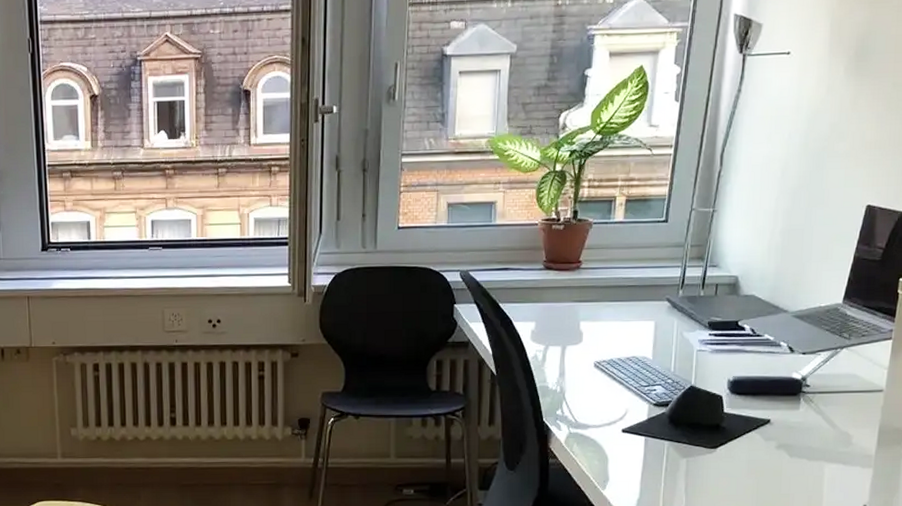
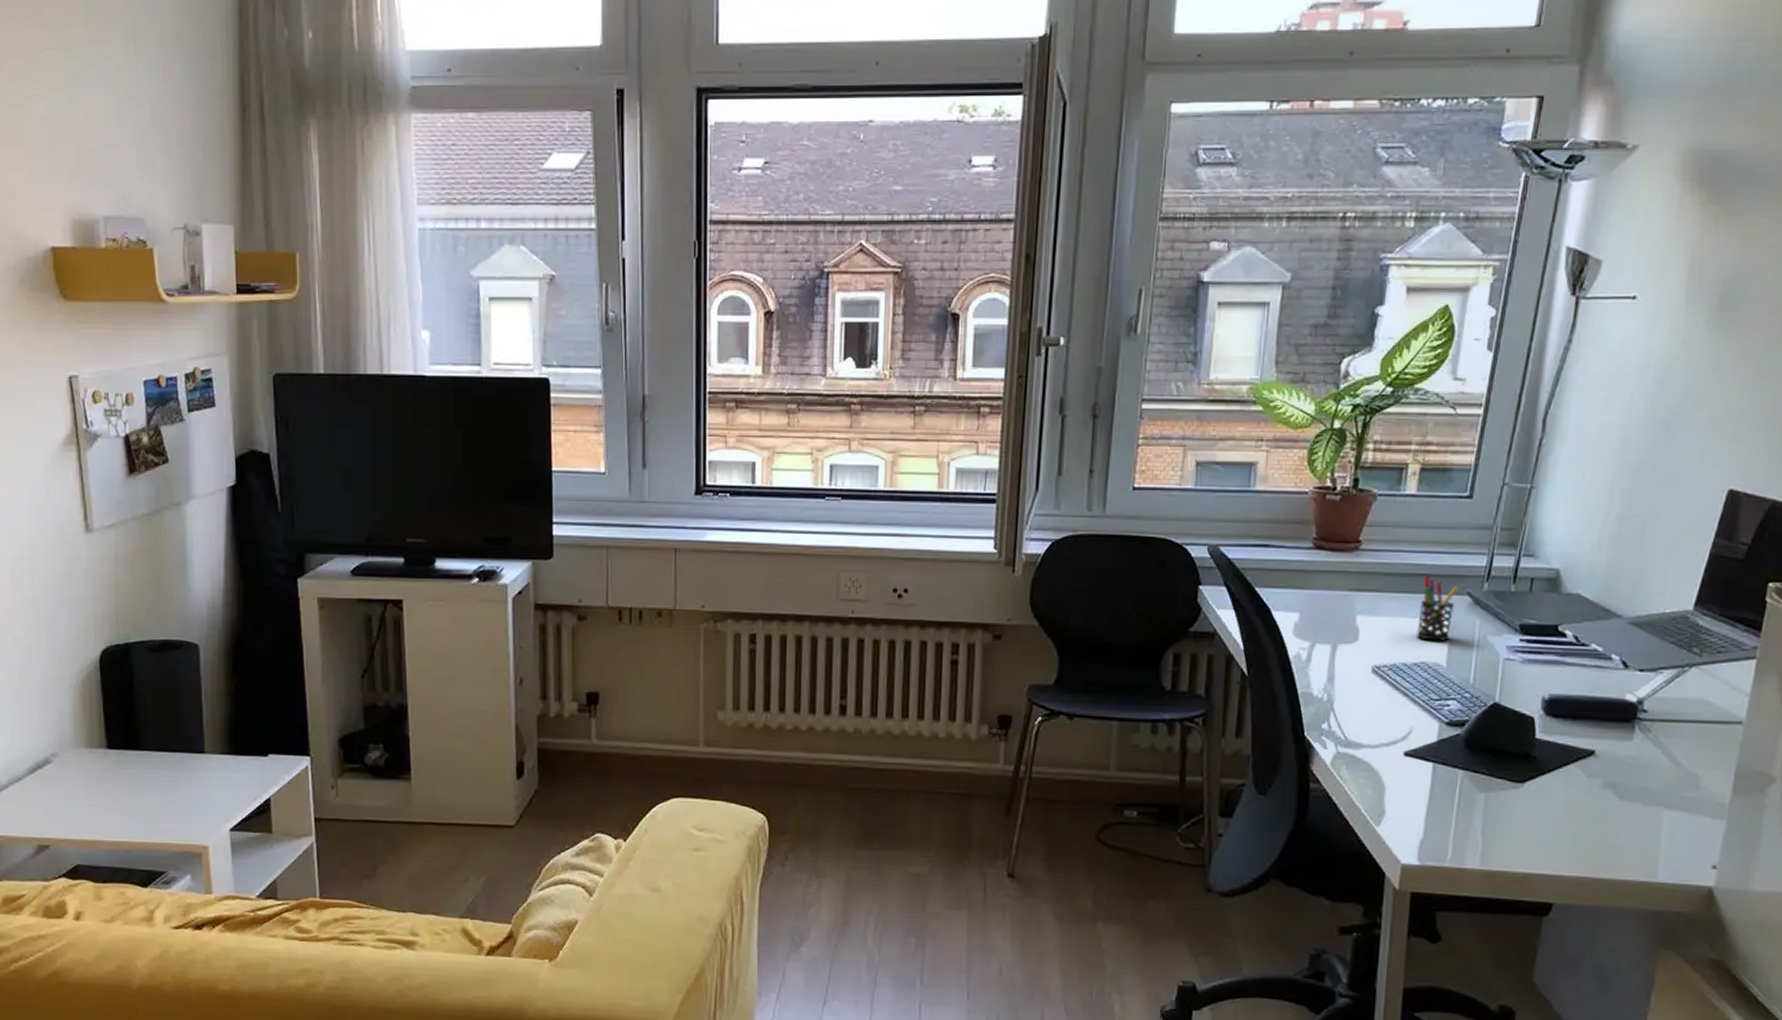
pen holder: none [627,286,660,339] -> present [1415,575,1459,641]

